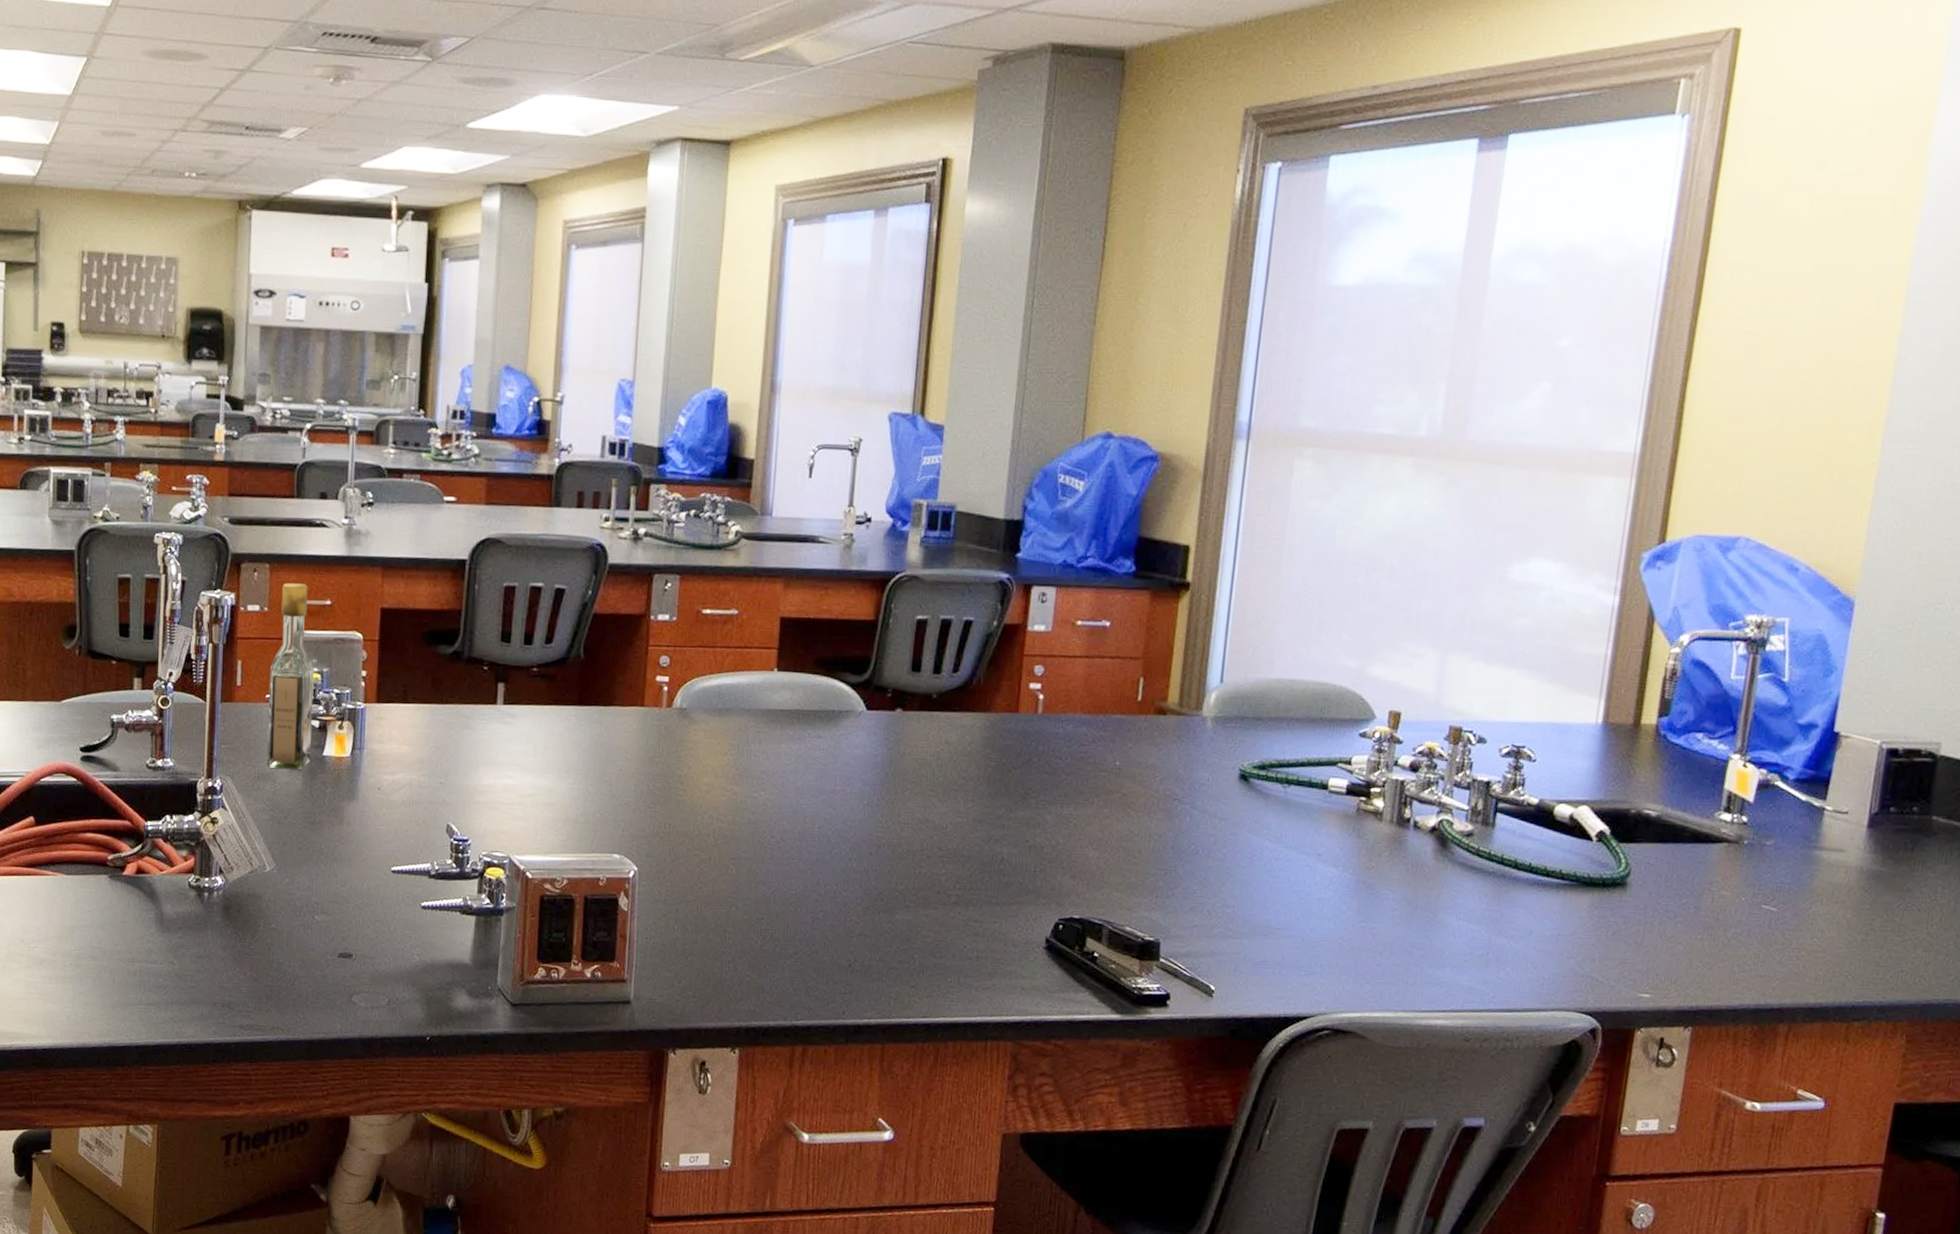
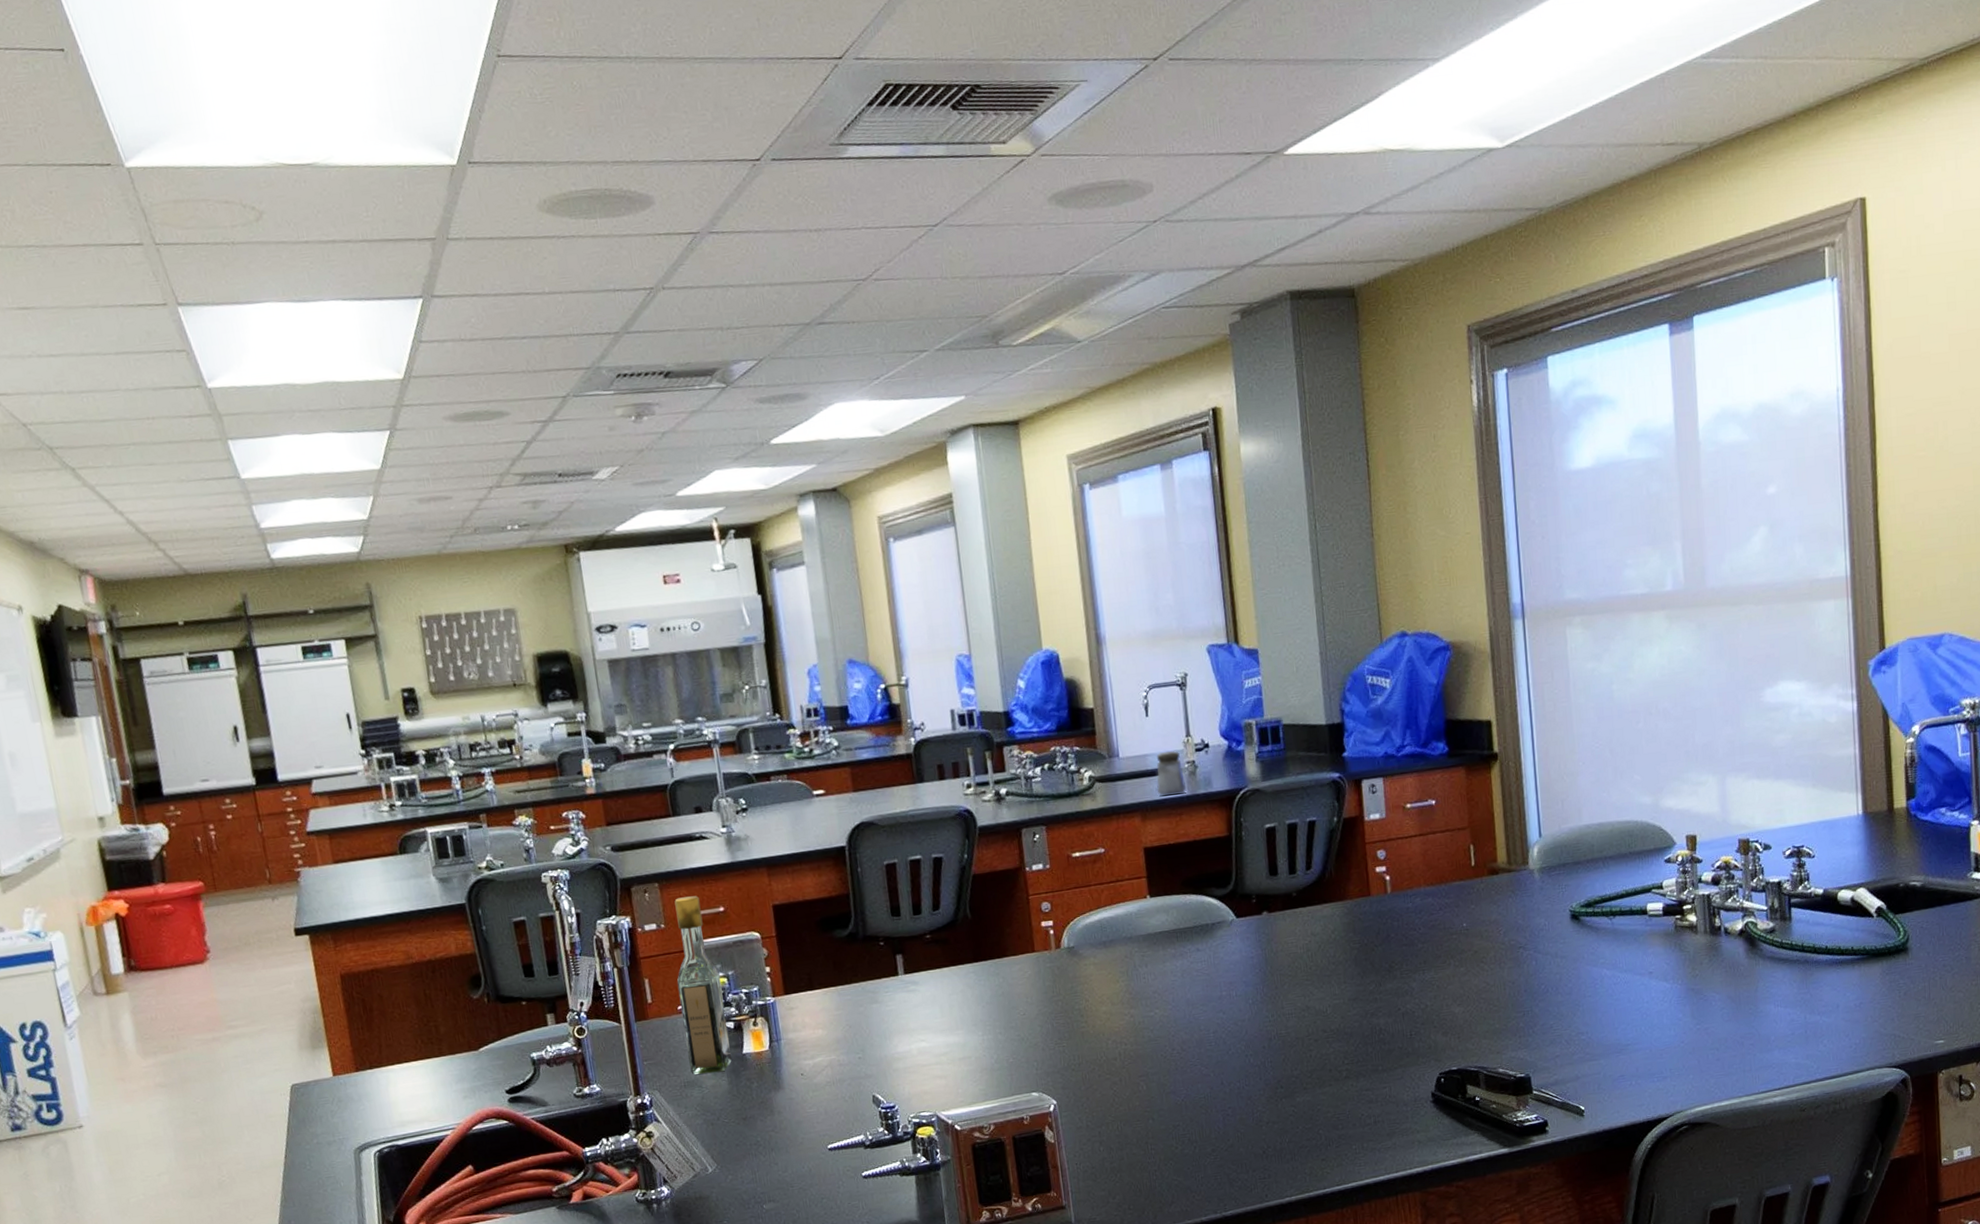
salt shaker: none [806,519,838,567] -> present [1156,751,1186,796]

